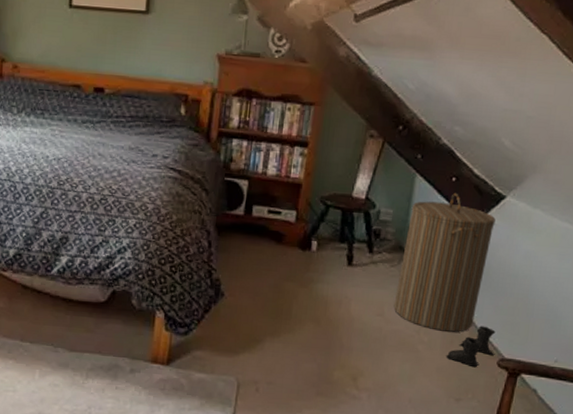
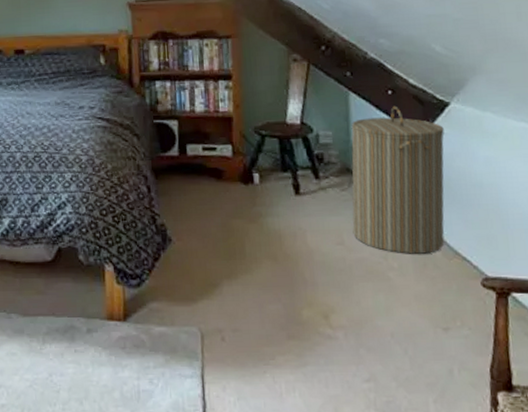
boots: present [446,326,496,368] -> none [421,244,477,291]

